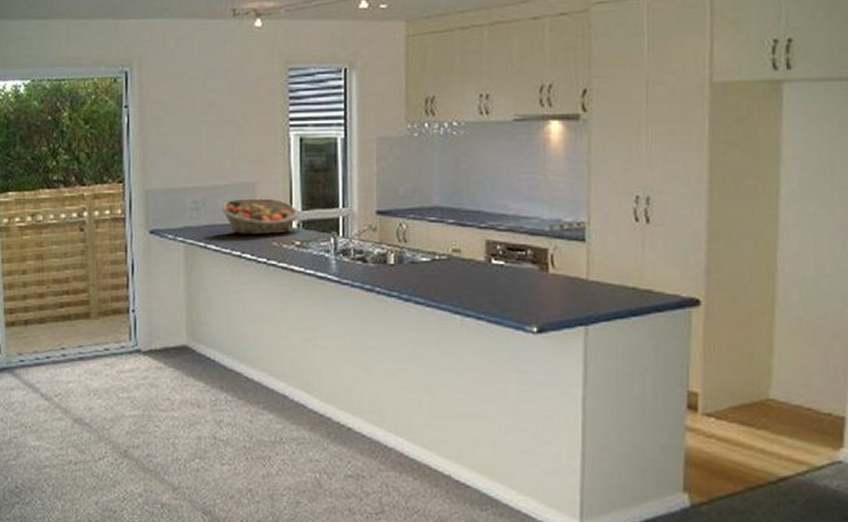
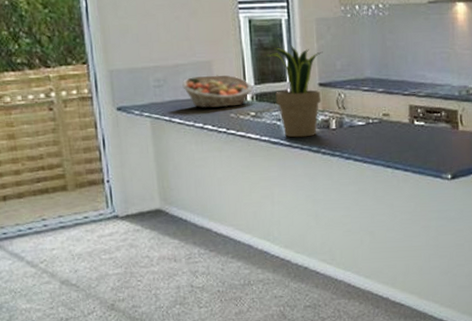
potted plant: none [317,167,383,273] -> present [266,45,323,138]

